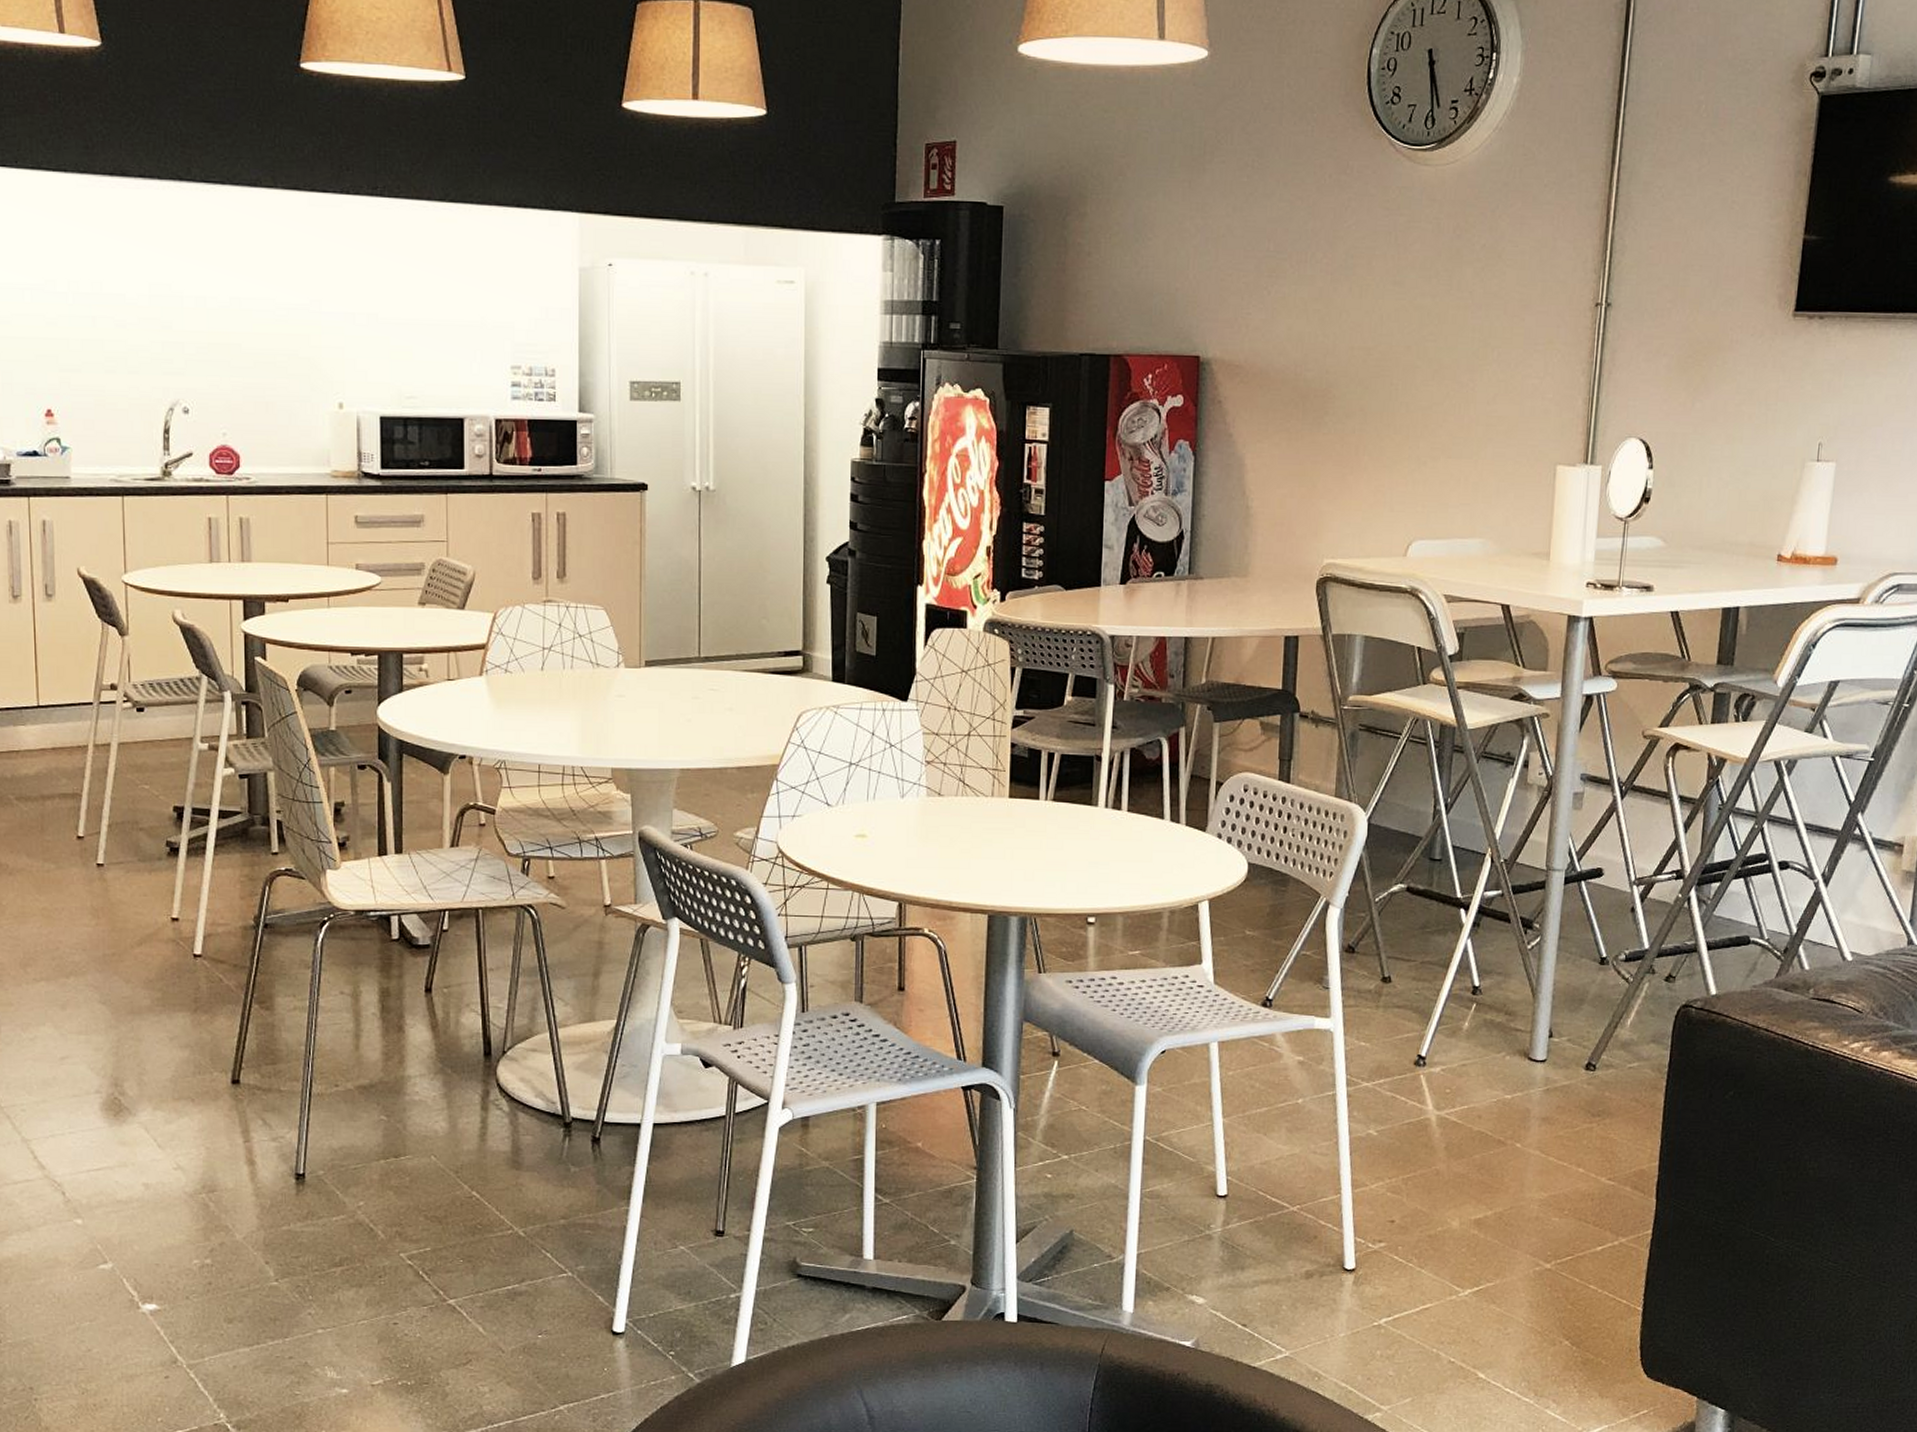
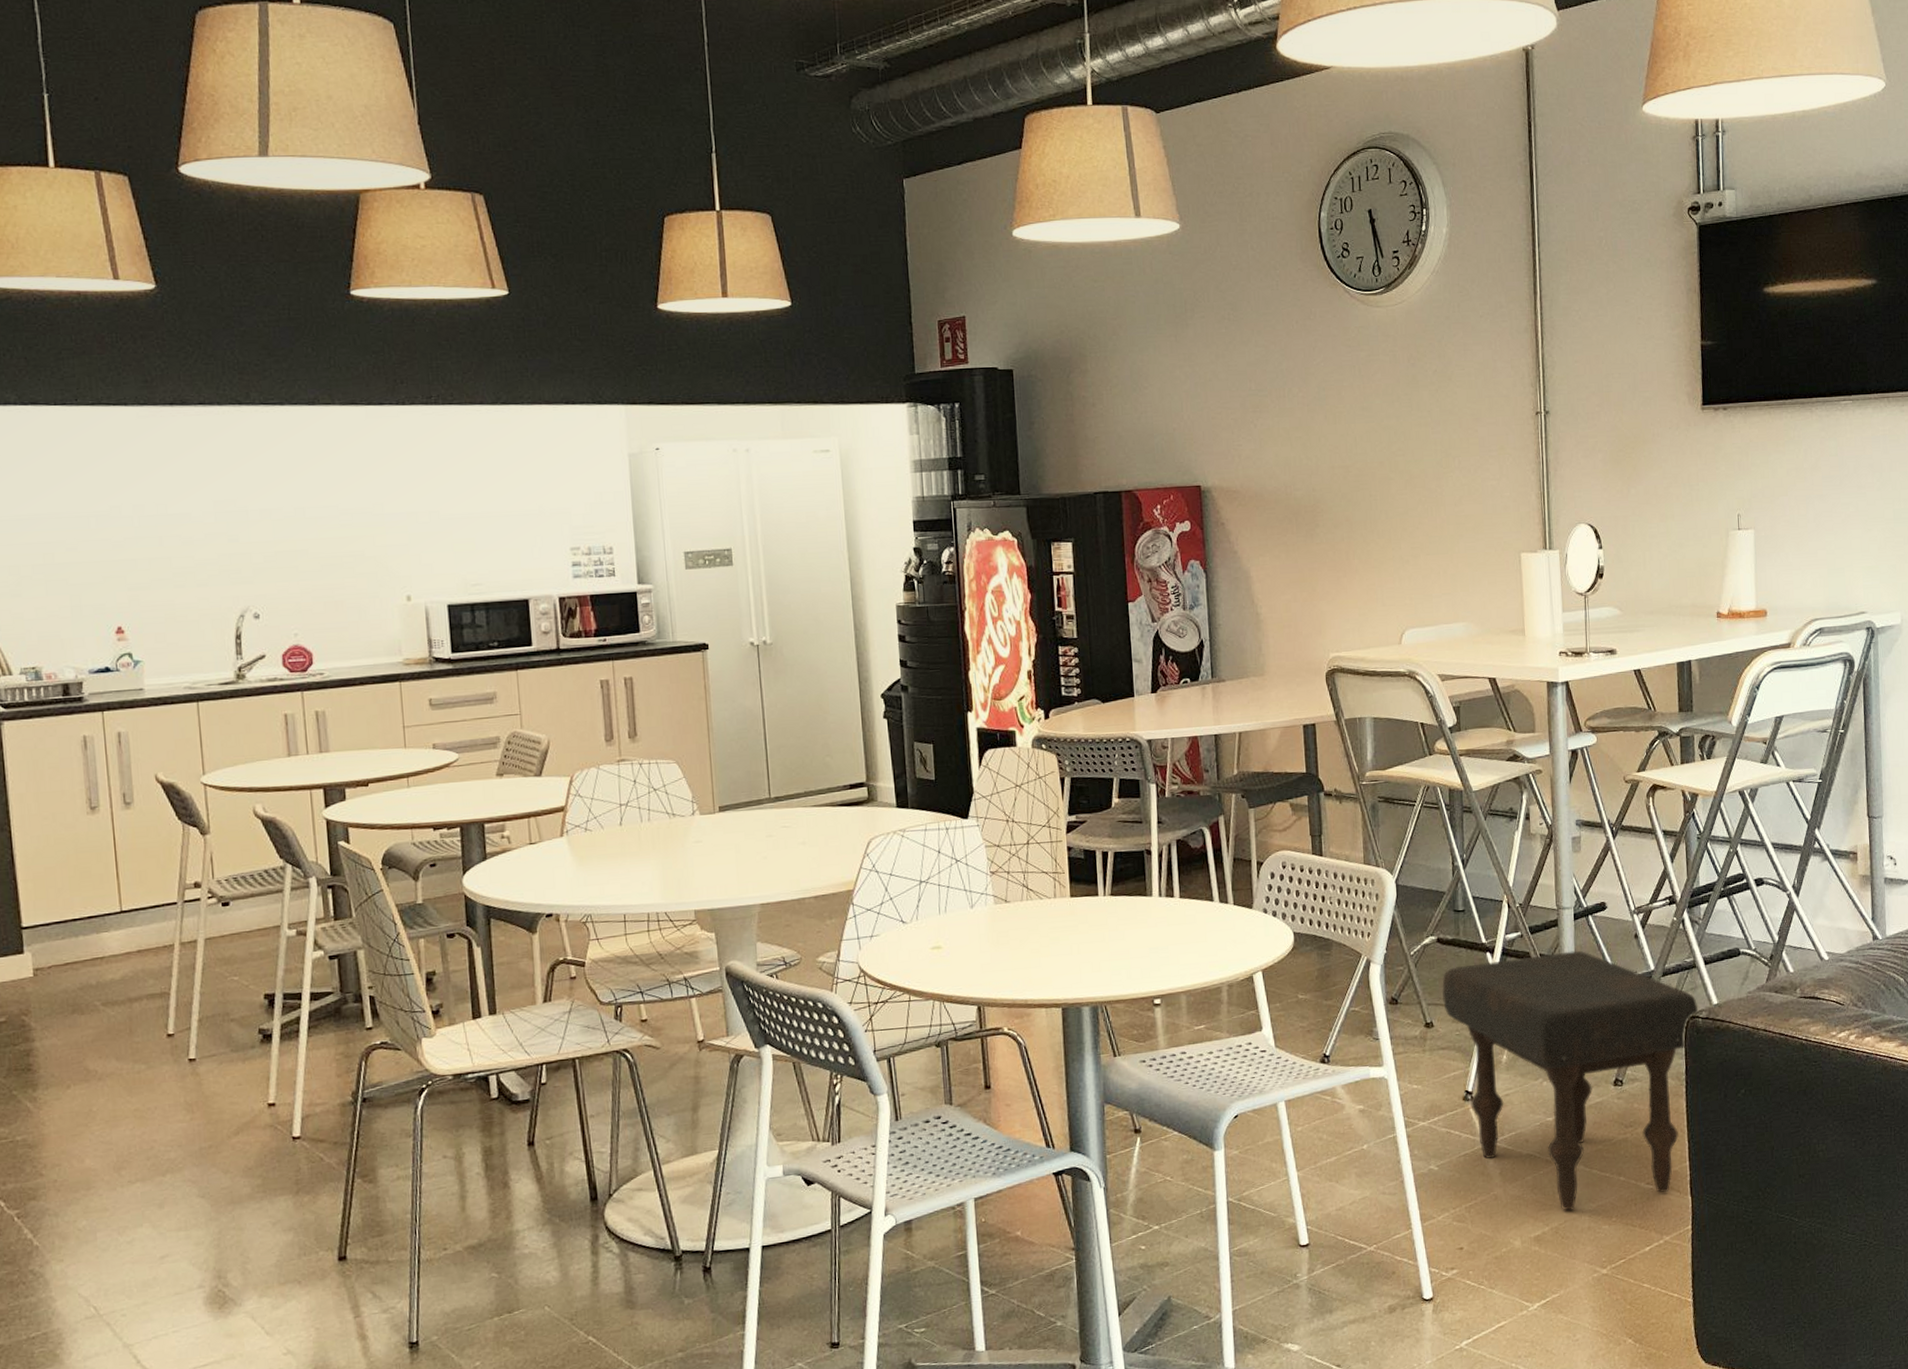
ottoman: none [1404,917,1694,1197] -> present [1441,950,1699,1211]

